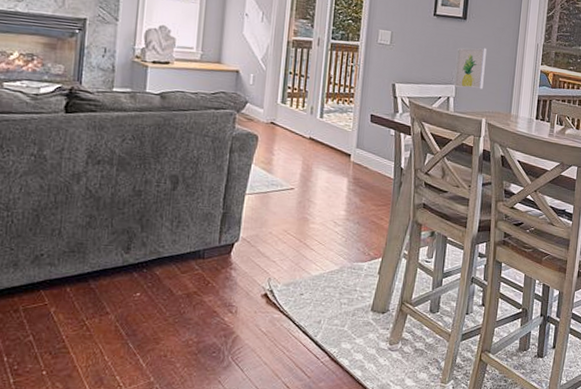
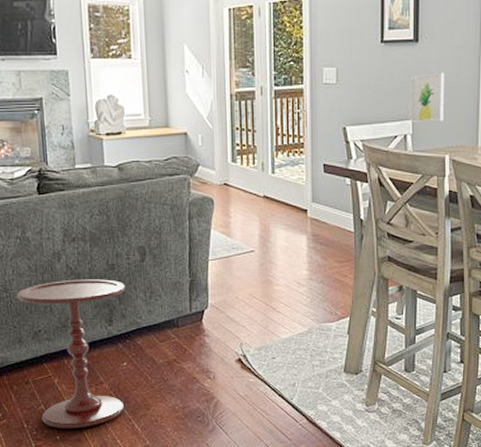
side table: none [20,203,151,363] -> present [16,279,126,429]

